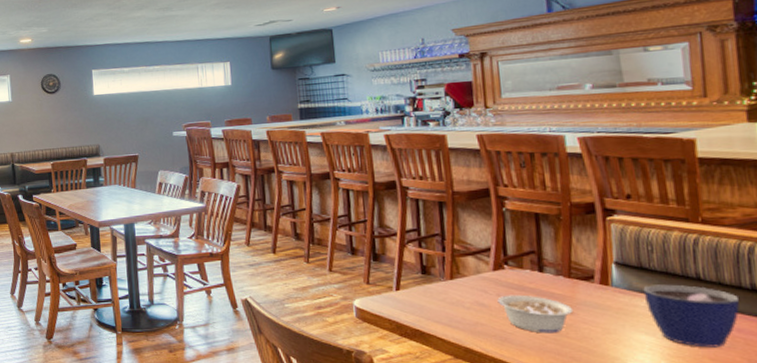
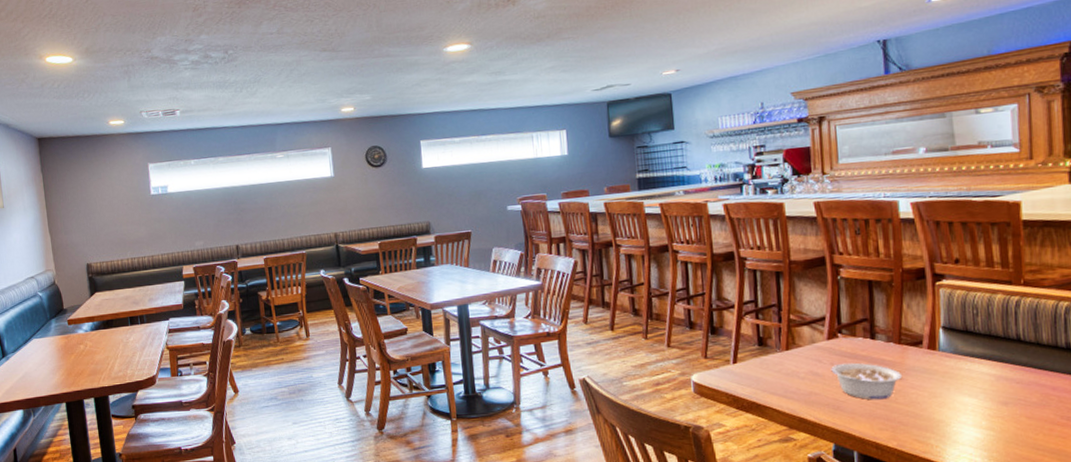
cup: present [643,284,740,348] -> none [968,346,1055,407]

